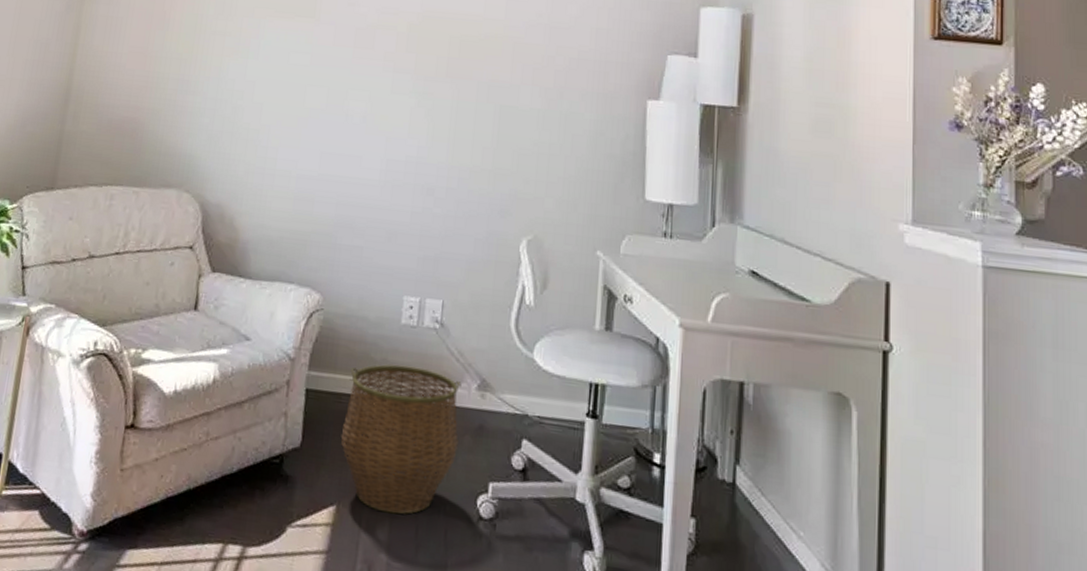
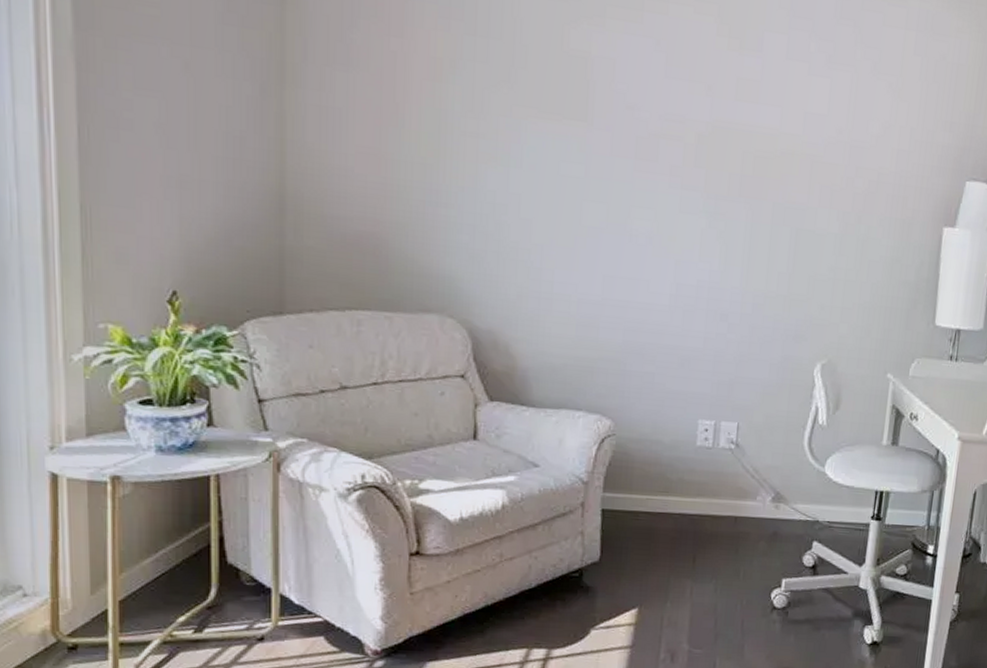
basket: present [340,364,460,515] -> none [639,483,756,611]

